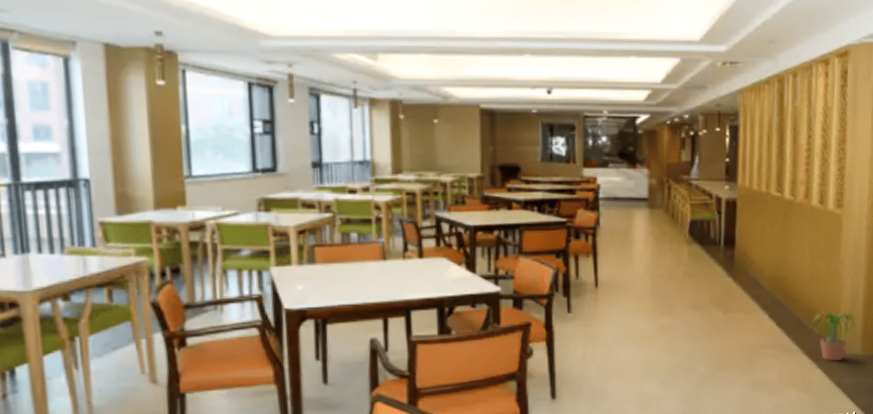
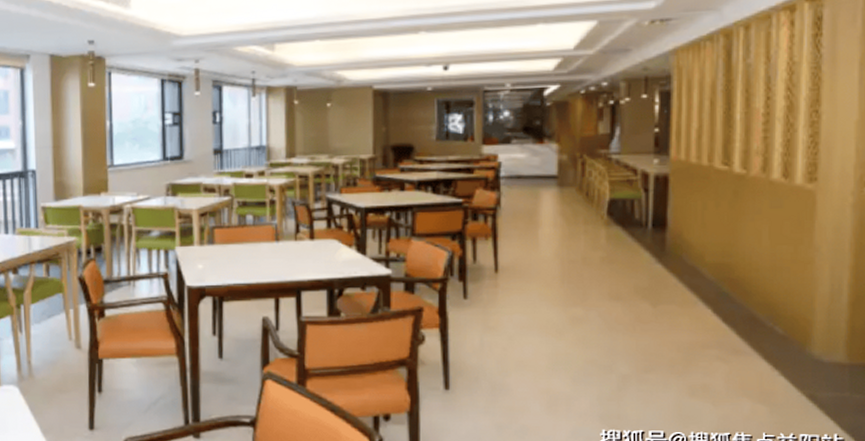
potted plant: present [809,310,859,362] -> none [769,306,843,370]

